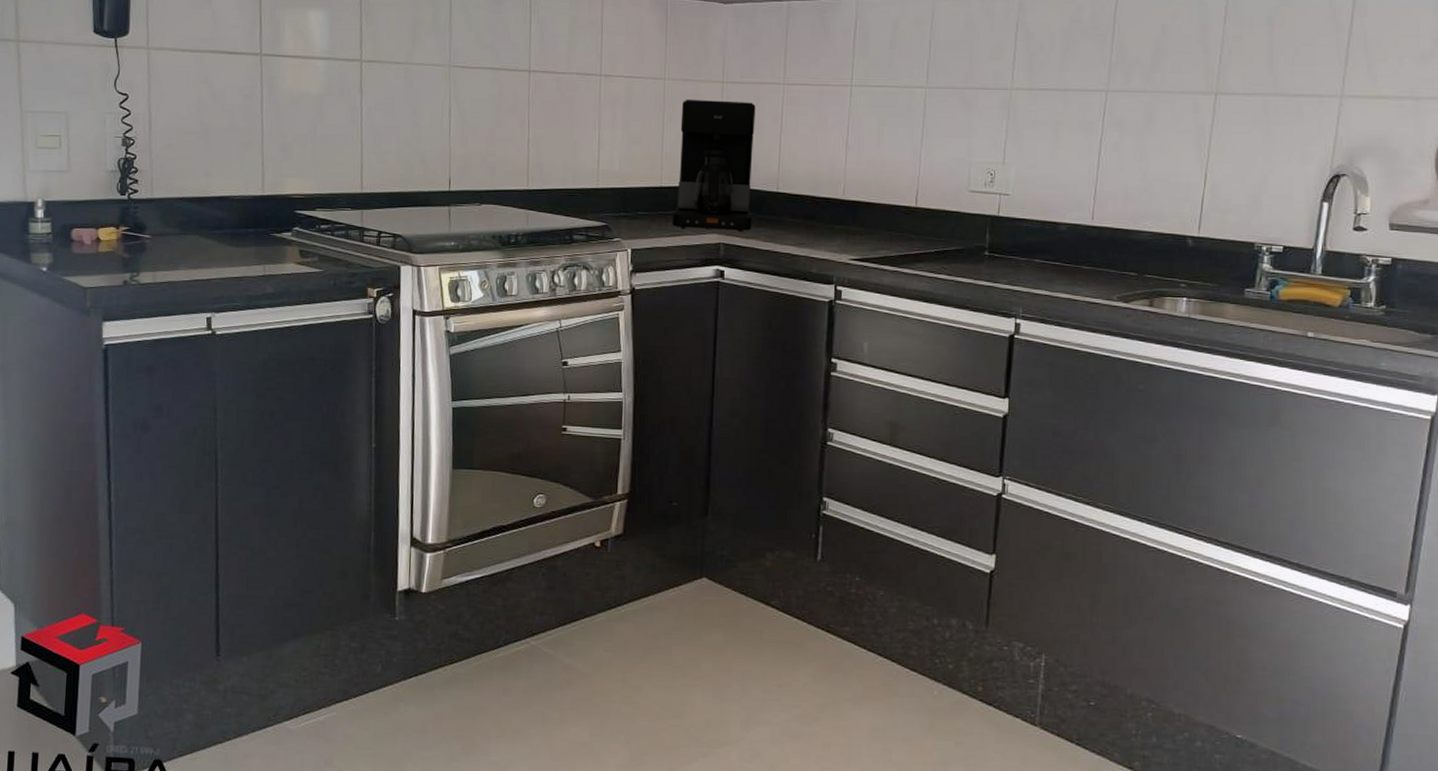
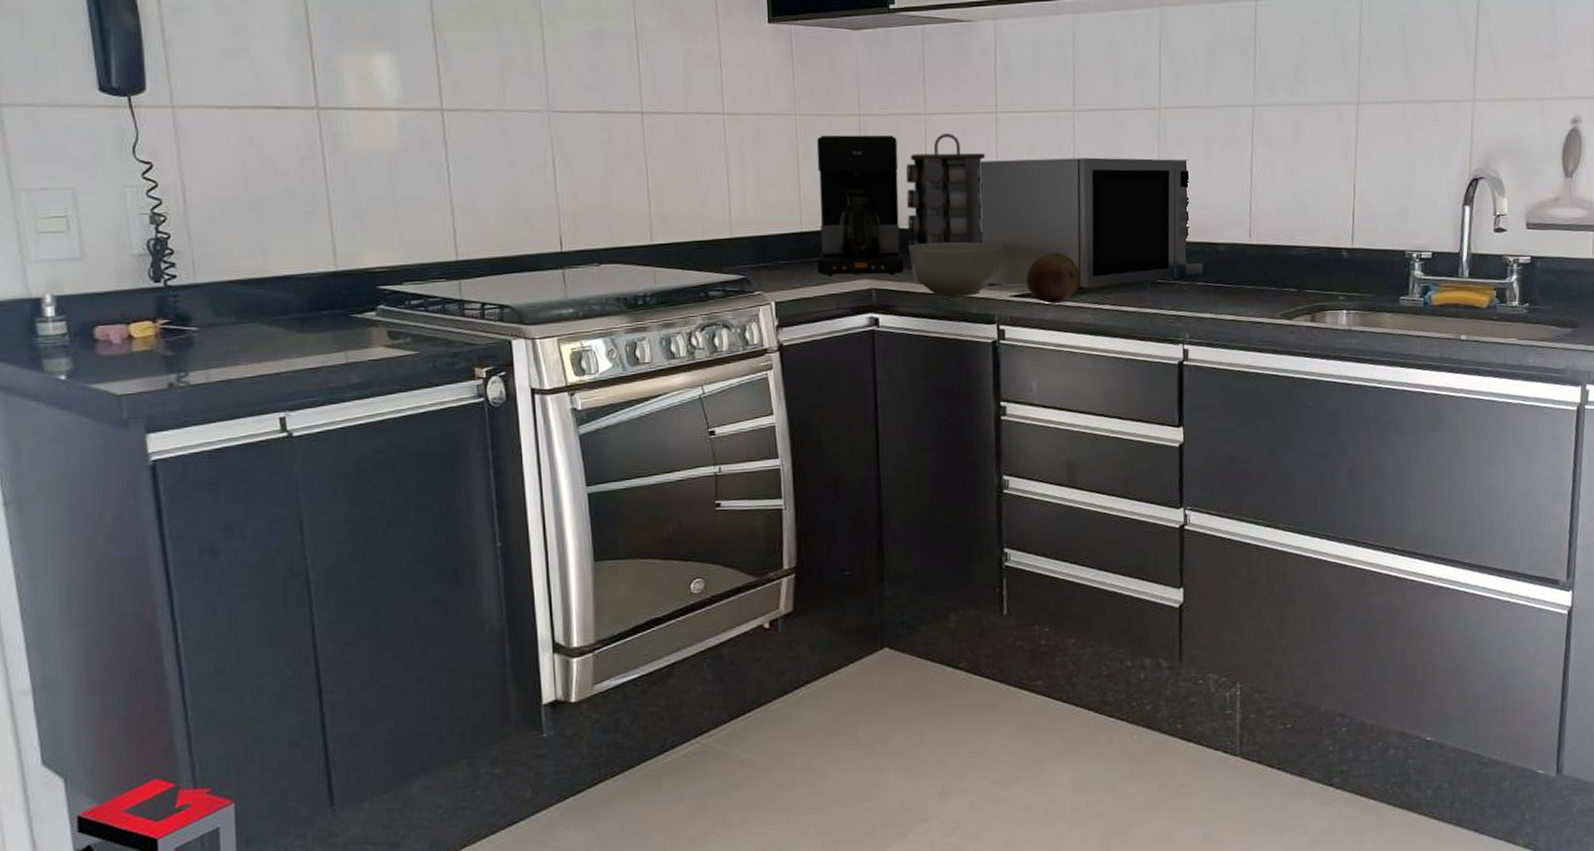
spice rack: none [757,103,838,219] -> present [905,133,986,260]
bowl: none [757,203,845,257] -> present [908,241,1002,297]
microwave: none [827,131,1043,259] -> present [980,157,1204,291]
fruit: none [867,221,919,269] -> present [1026,252,1081,304]

